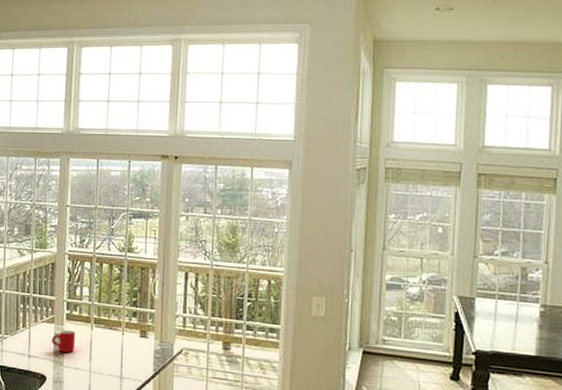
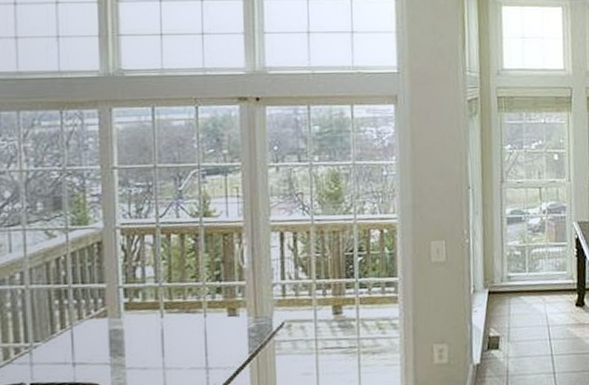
mug: present [51,330,76,353] -> none [104,322,140,352]

